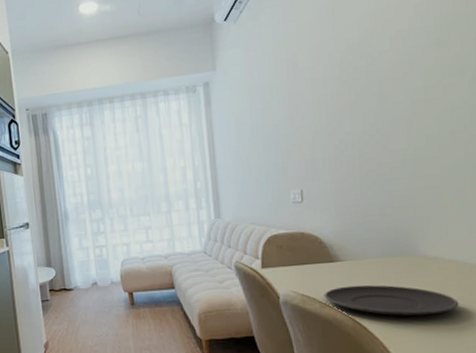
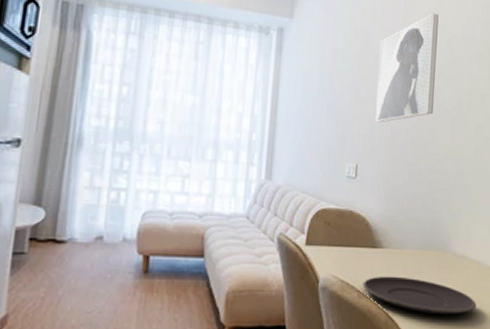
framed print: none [310,14,381,146] -> present [375,13,439,123]

